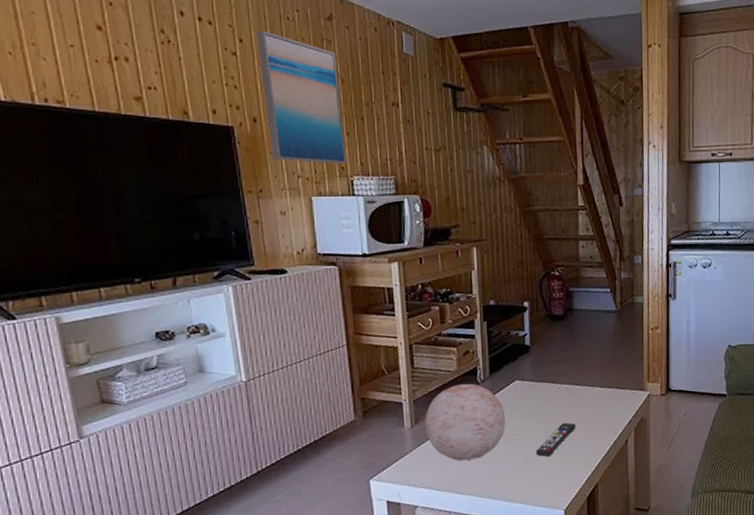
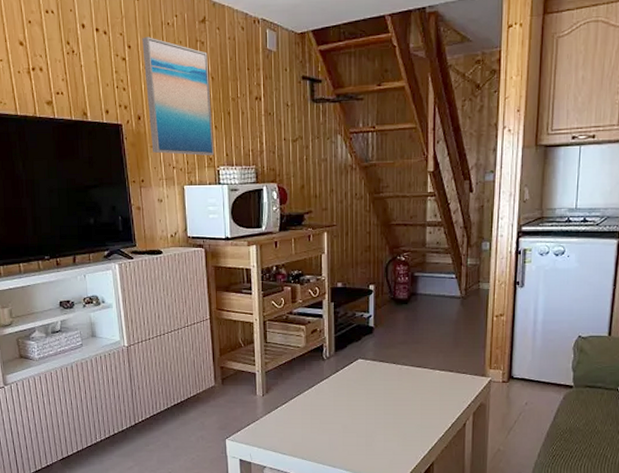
decorative ball: present [425,383,506,461] -> none [275,359,348,430]
remote control: present [535,422,576,457] -> none [375,402,415,433]

